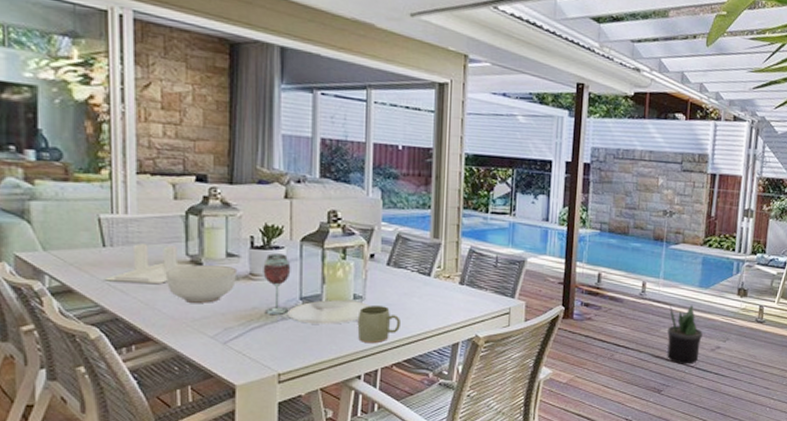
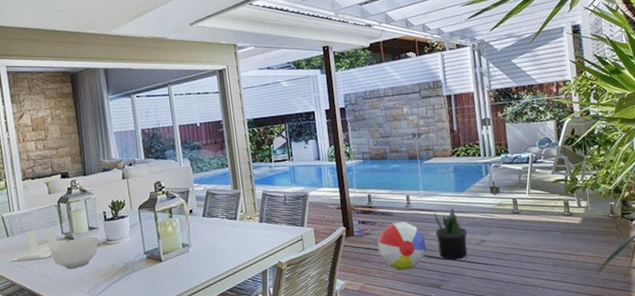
wineglass: present [263,253,291,314] -> none [115,221,138,269]
plate: present [287,300,370,325] -> none [137,248,196,272]
mug: present [357,306,400,343] -> none [187,249,220,280]
beachball: none [598,310,655,367] -> present [377,221,427,271]

